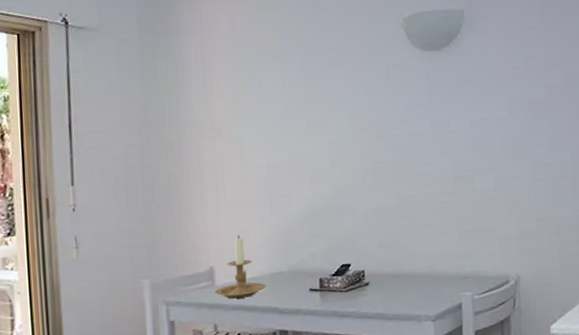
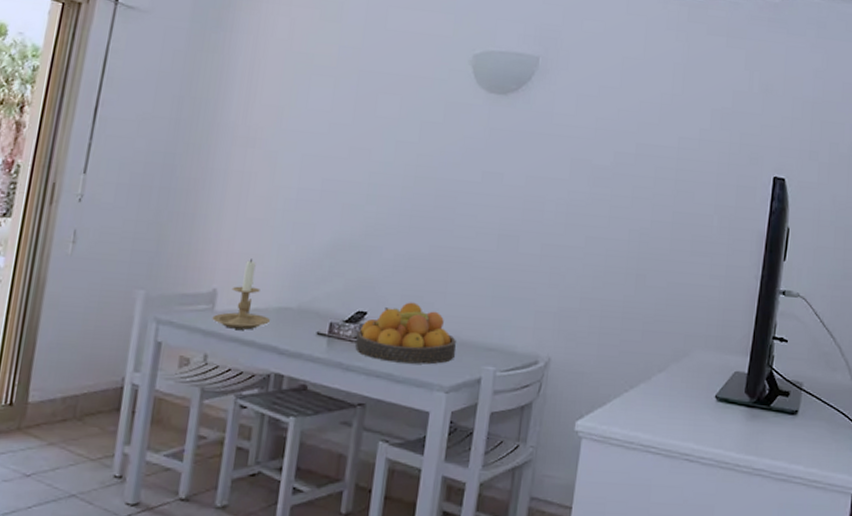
fruit bowl: none [345,248,435,304] -> present [355,302,457,365]

